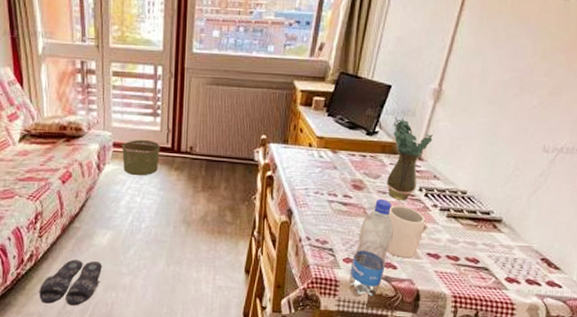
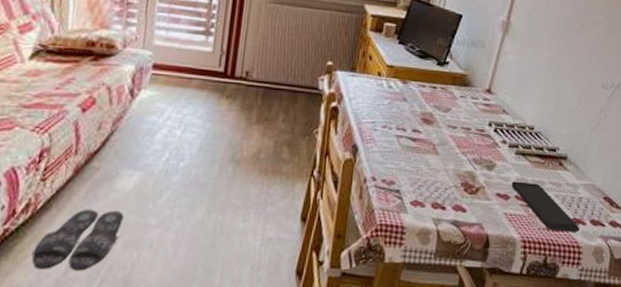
basket: present [121,139,161,176] -> none [163,61,212,105]
bottle: present [349,199,394,296] -> none [416,134,464,244]
vase: present [386,116,433,200] -> none [457,46,502,136]
mug: present [387,205,426,258] -> none [456,141,495,199]
mobile phone: none [442,242,514,290] -> present [511,181,580,232]

